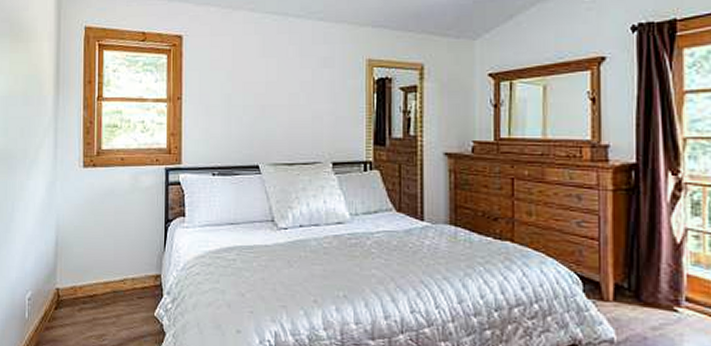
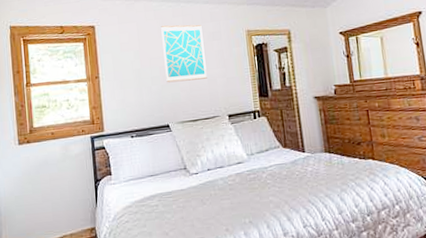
wall art: none [261,42,312,115] -> present [161,24,207,83]

